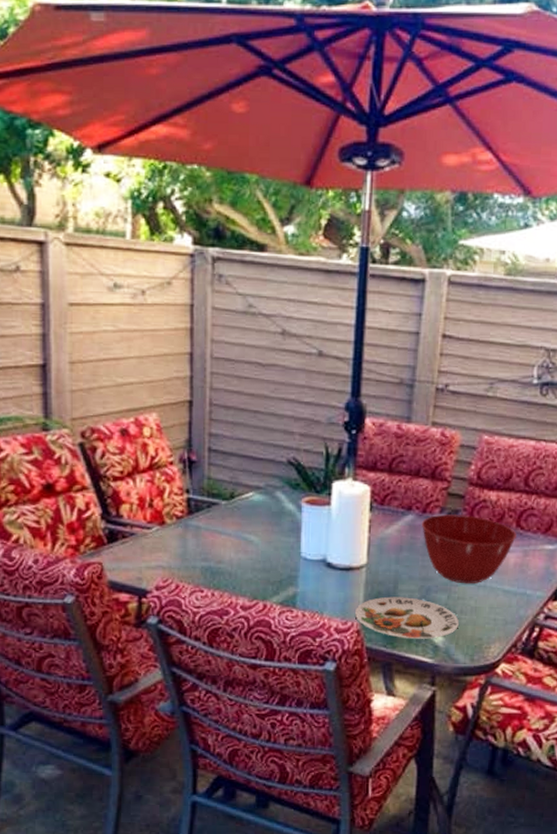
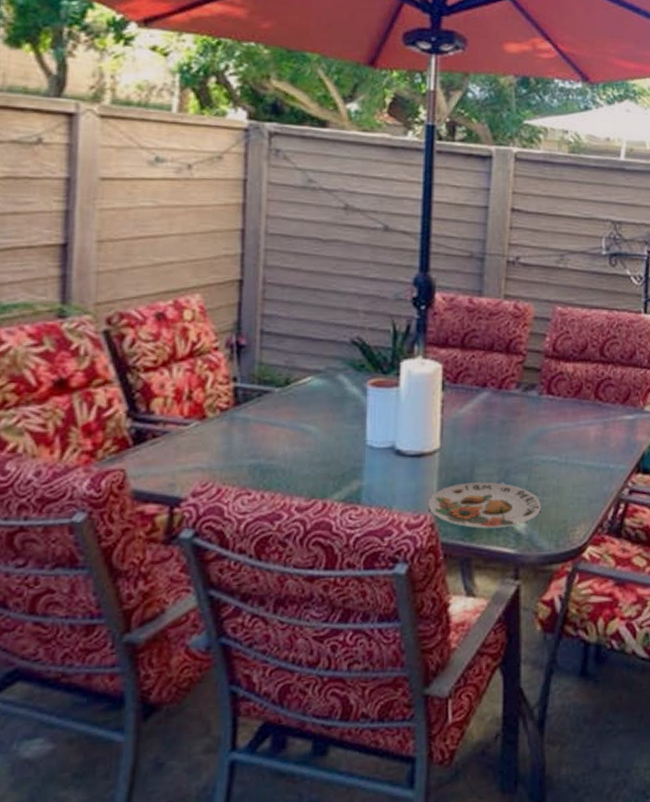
mixing bowl: present [421,514,516,584] -> none [497,389,595,463]

